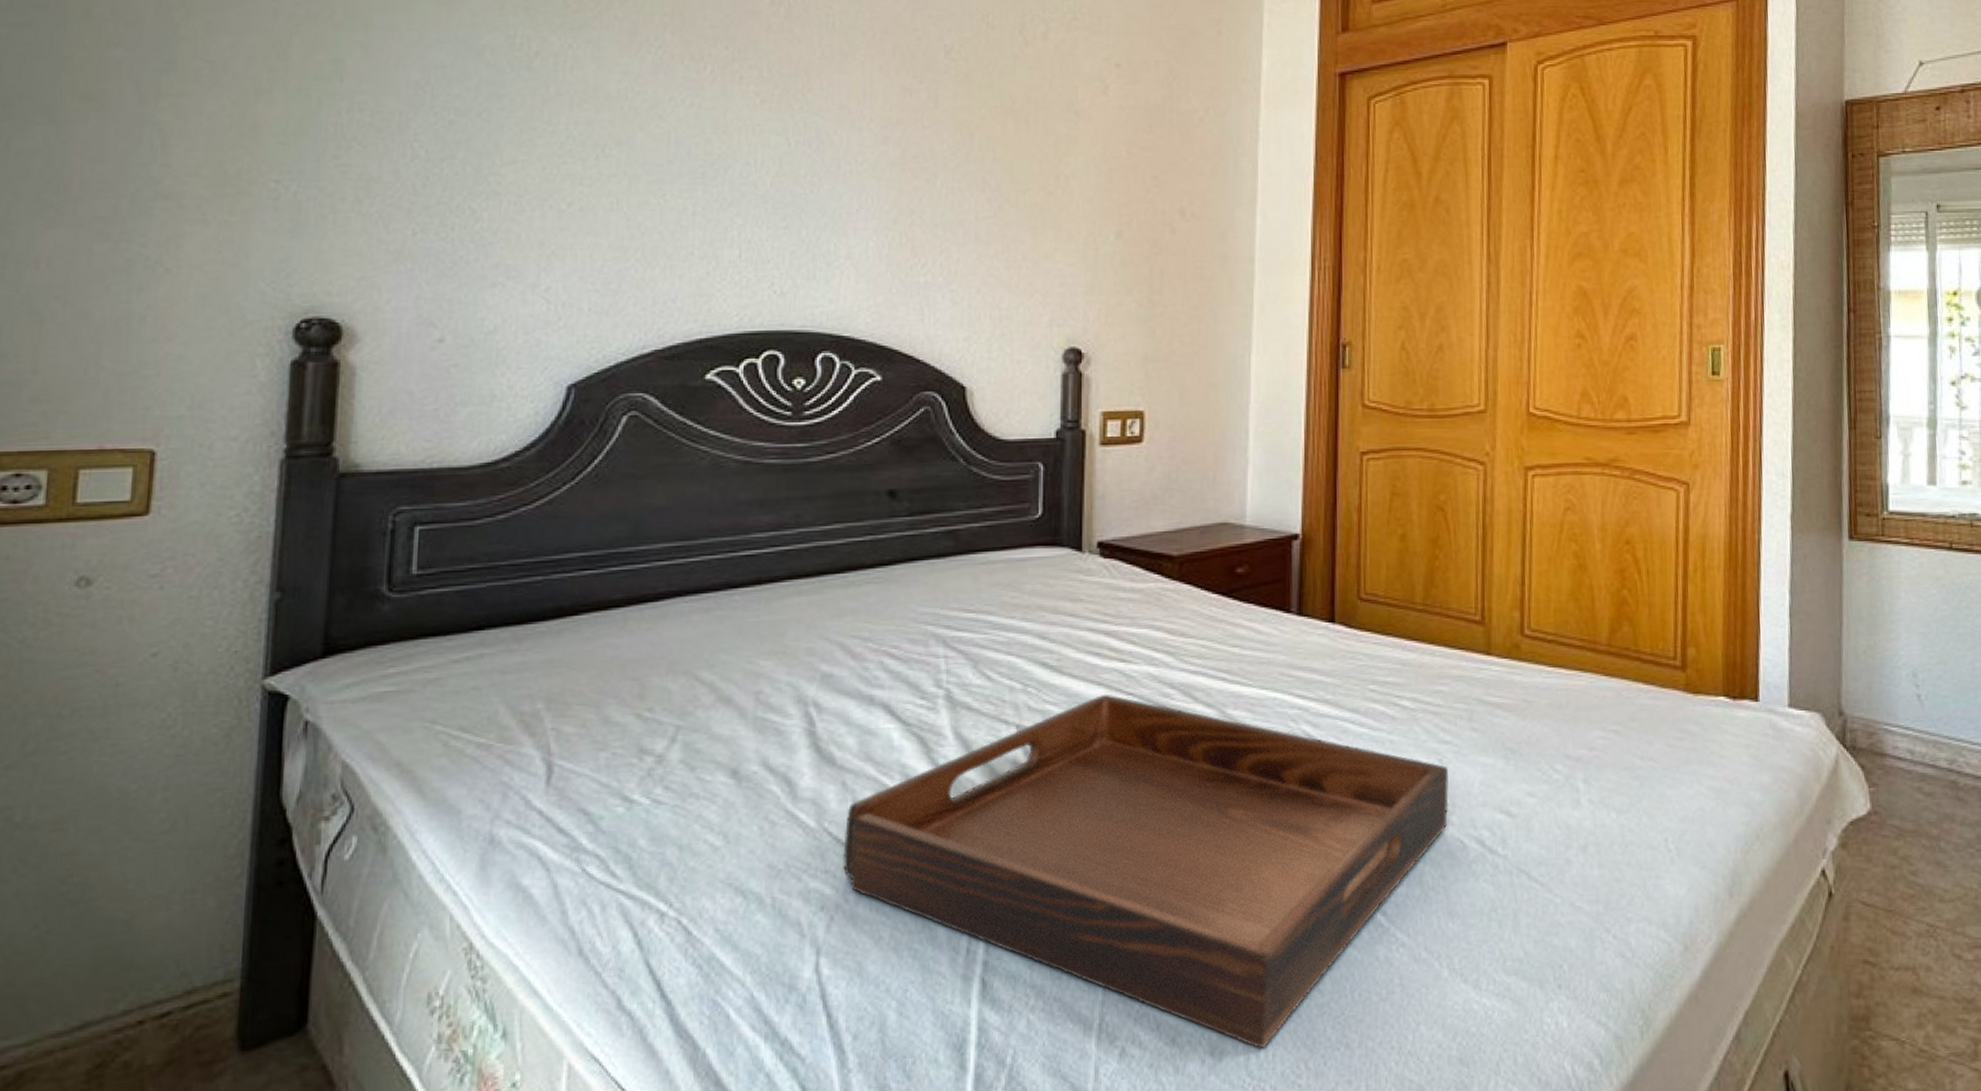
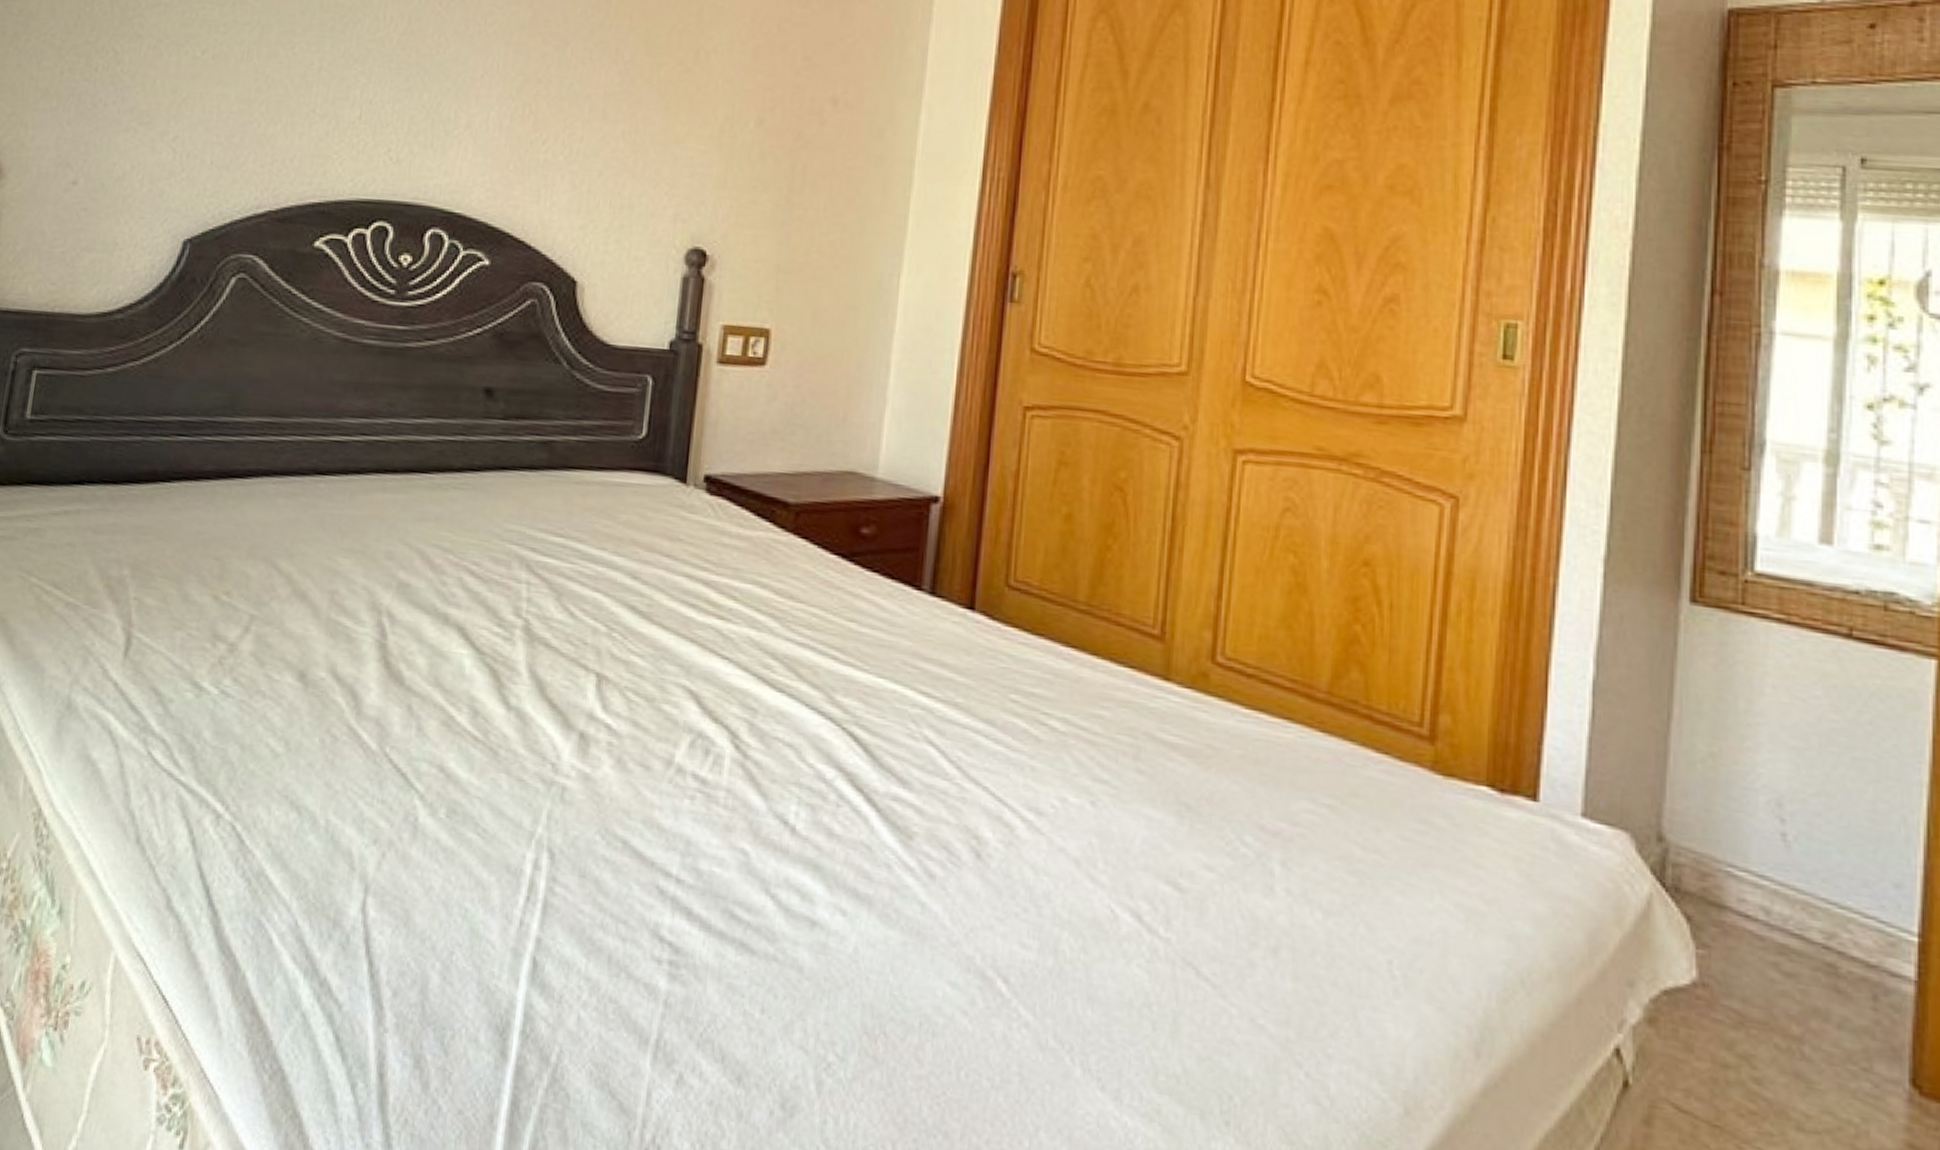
serving tray: present [843,694,1449,1048] -> none [400,653,1102,1114]

